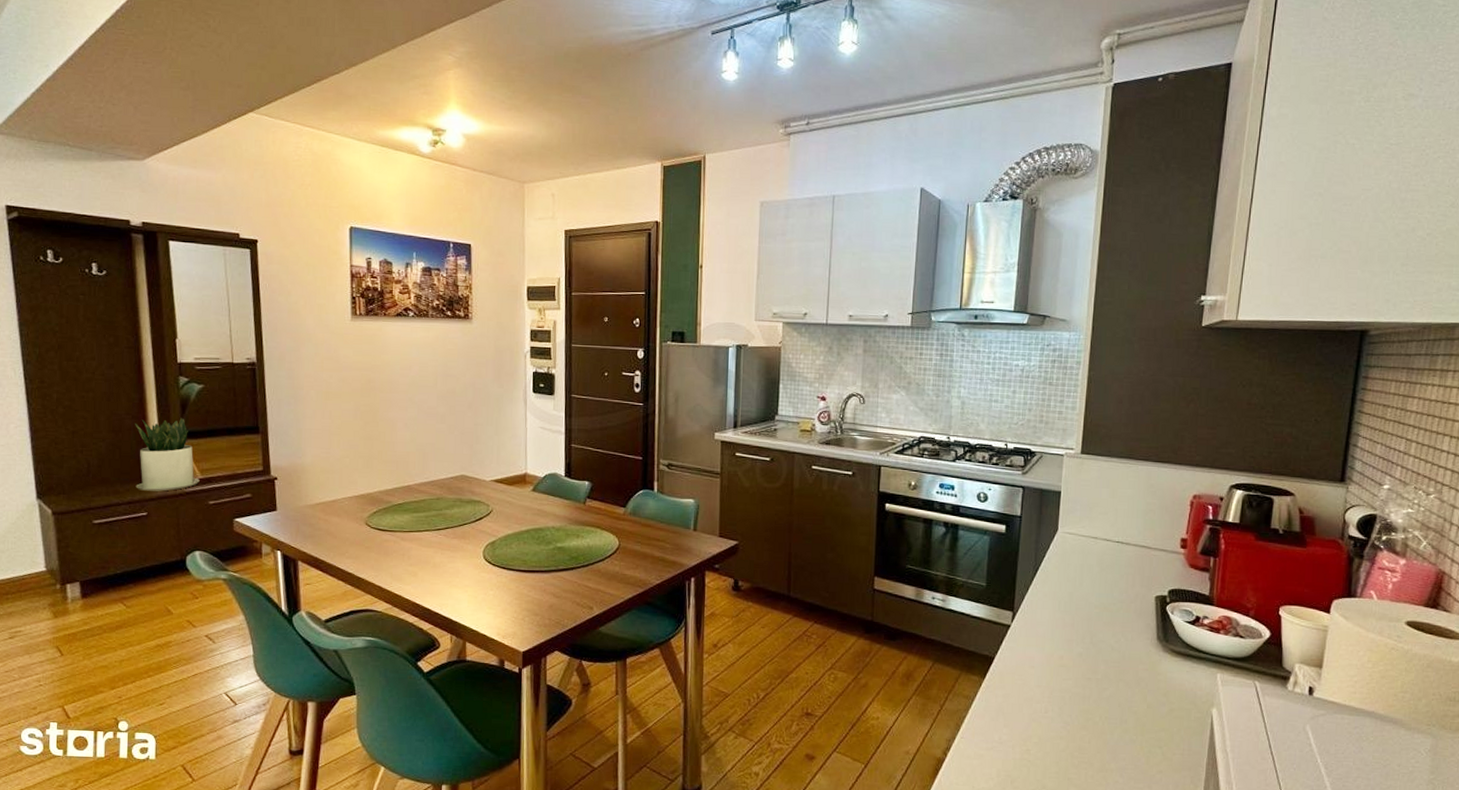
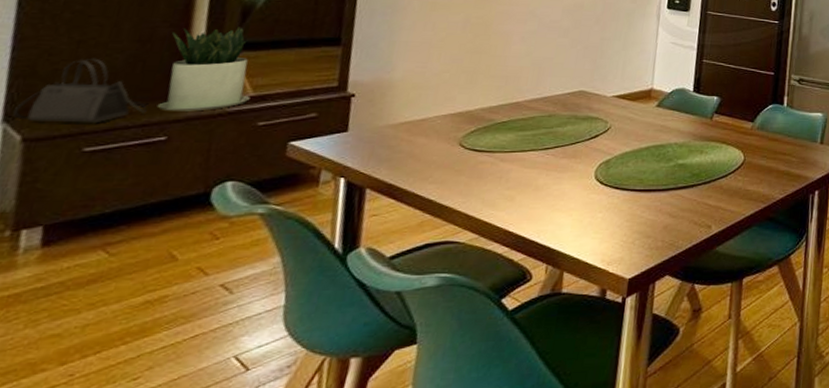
handbag: none [43,446,129,501] -> present [13,58,147,124]

